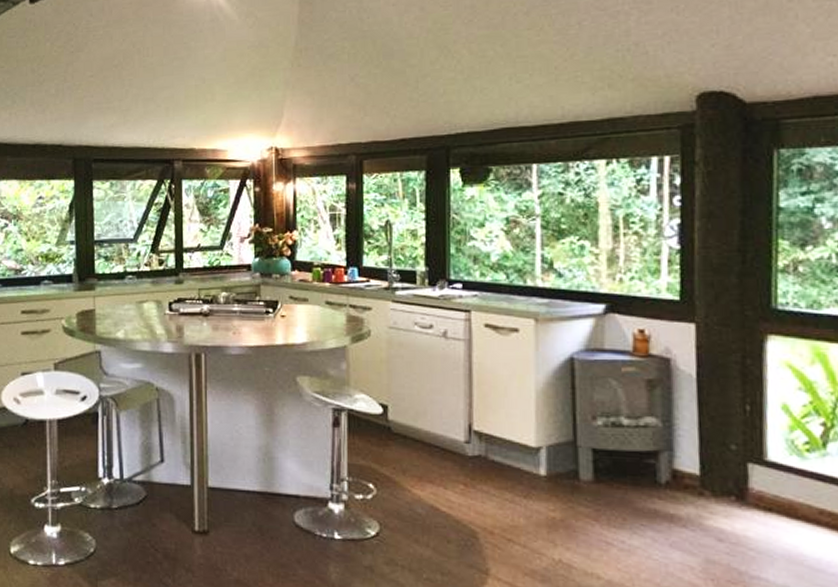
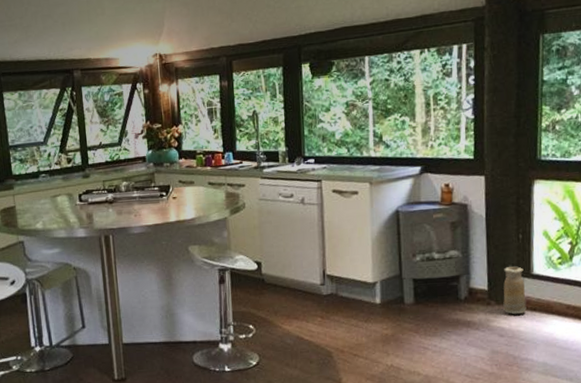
vase: none [722,447,758,513] -> present [503,266,527,314]

